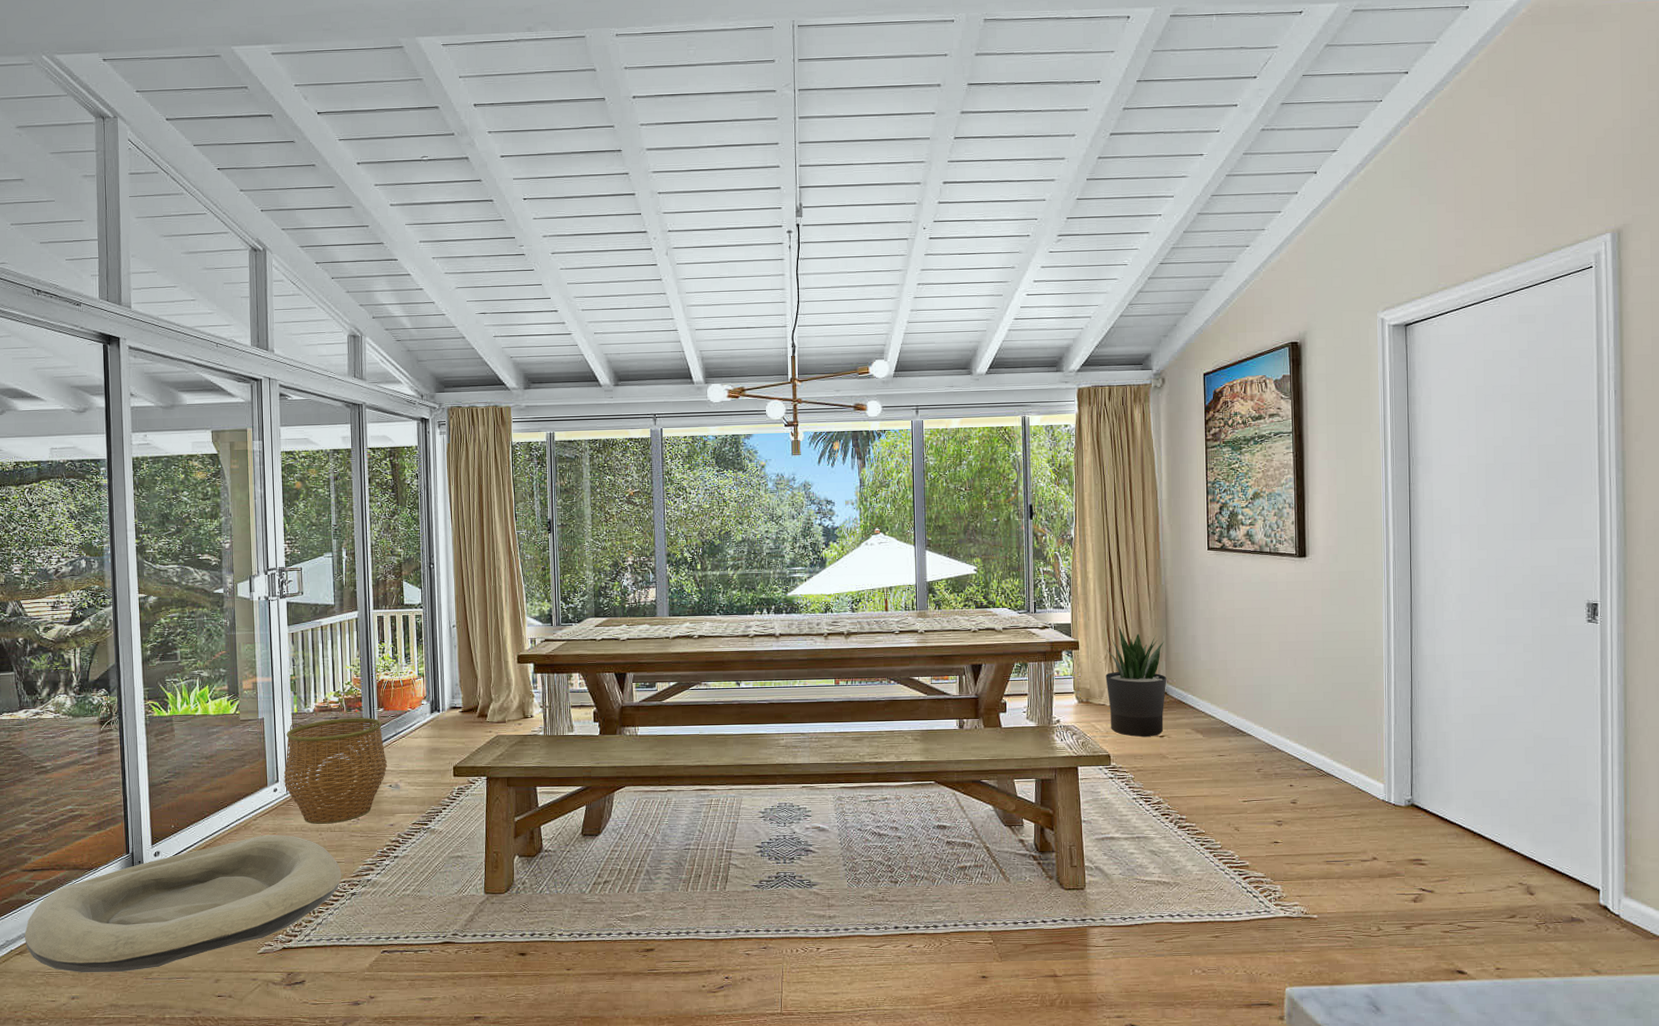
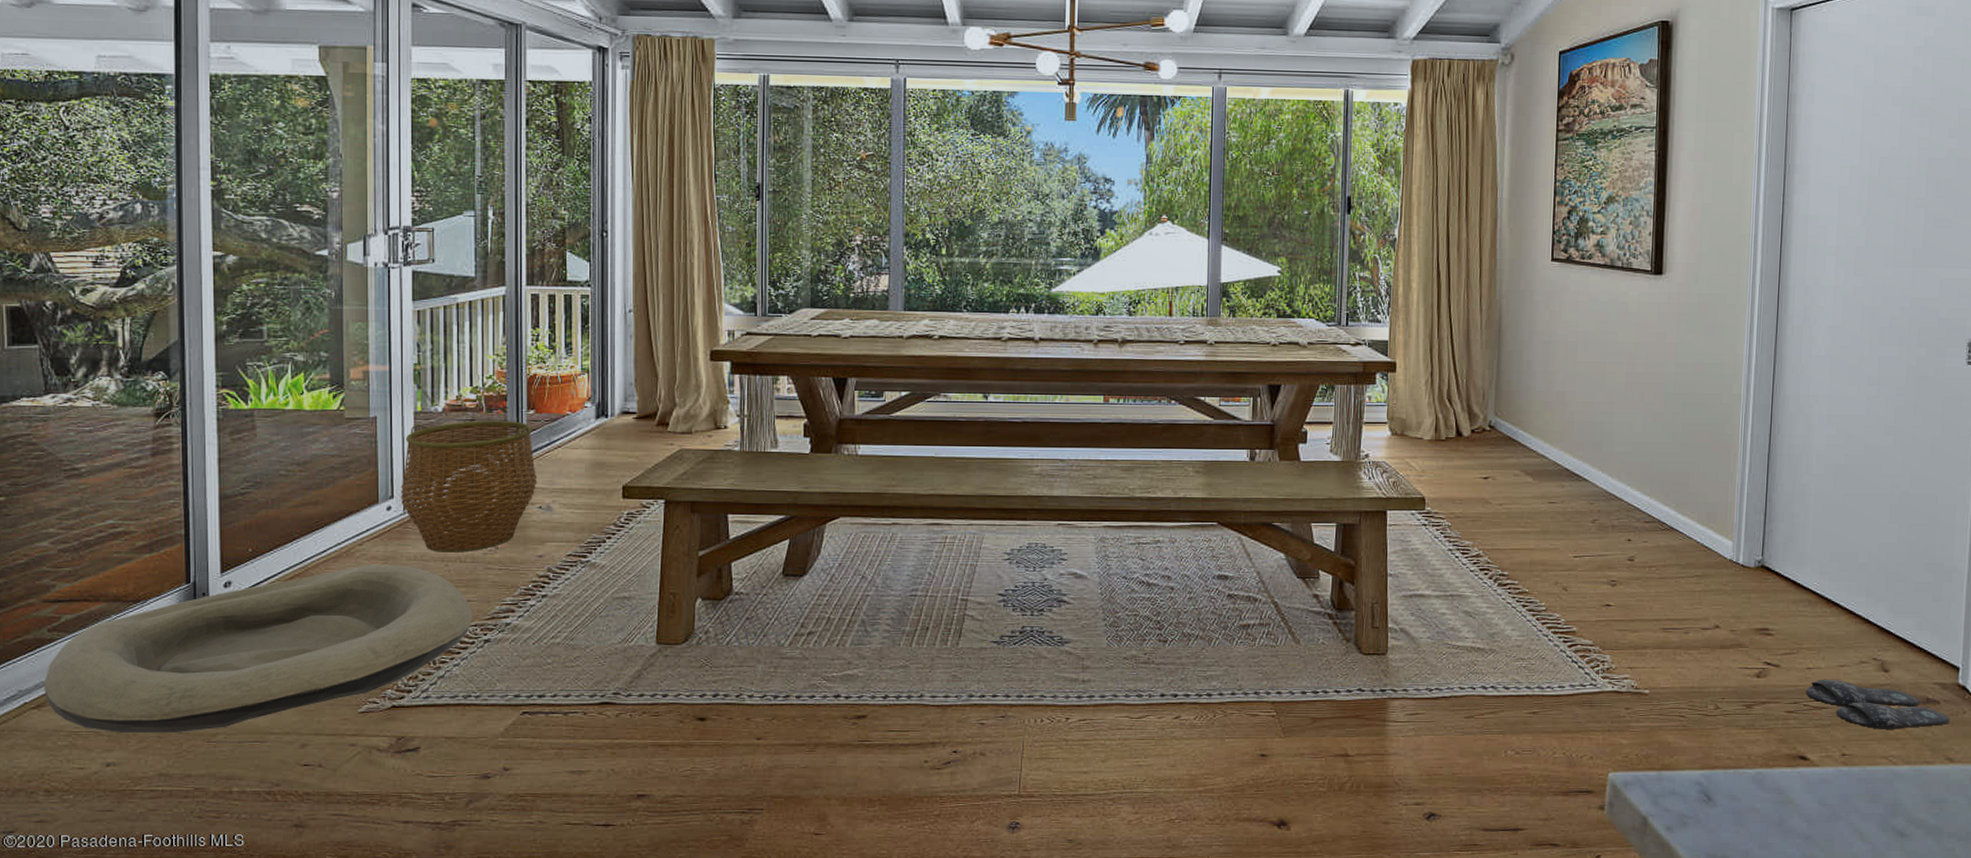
planter: present [1105,626,1167,737] -> none [1425,346,1496,477]
slippers: none [1459,902,1595,946] -> present [1805,679,1950,729]

